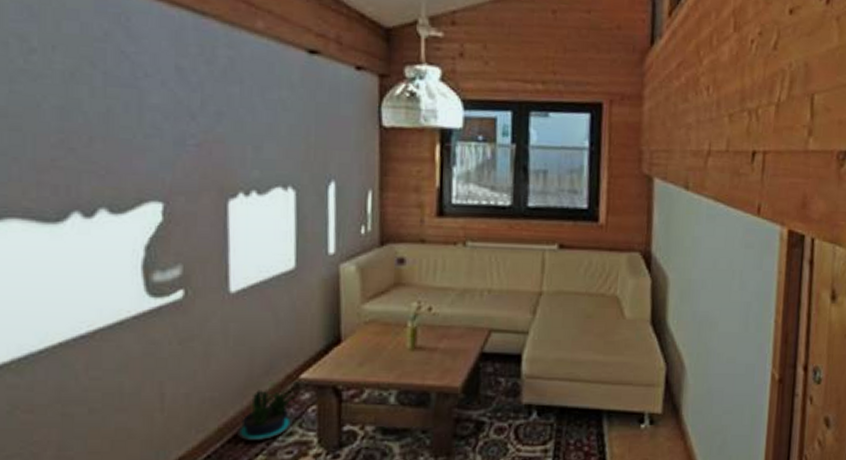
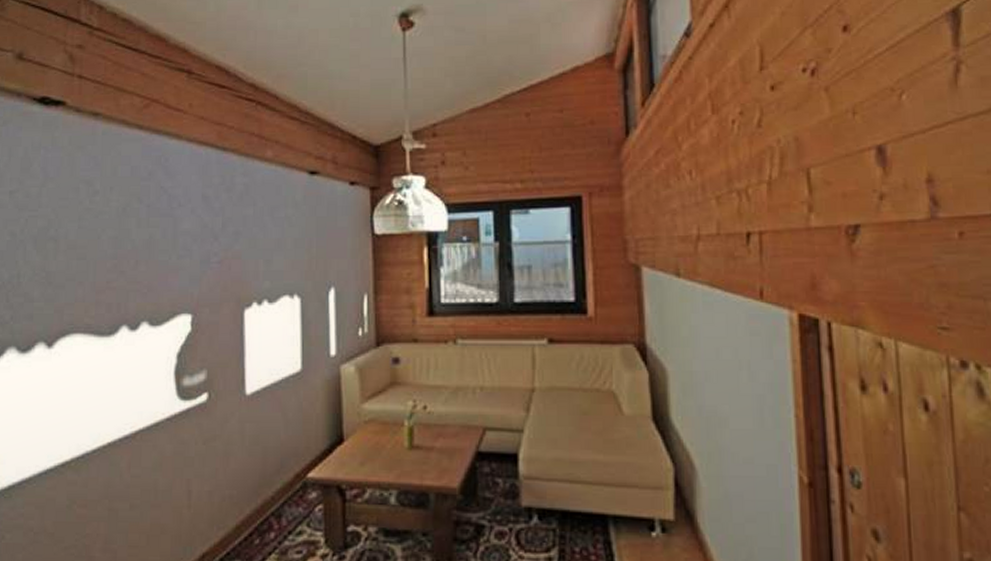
potted plant: present [238,390,296,441] -> none [253,488,304,540]

